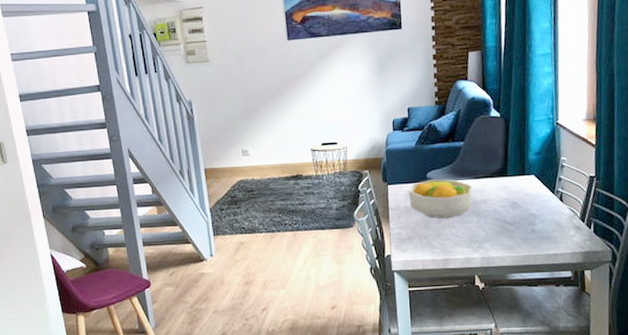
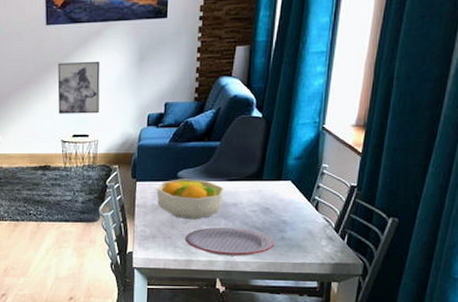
wall art: none [302,71,345,124] -> present [57,61,100,114]
plate: none [440,224,526,253] -> present [184,227,275,256]

